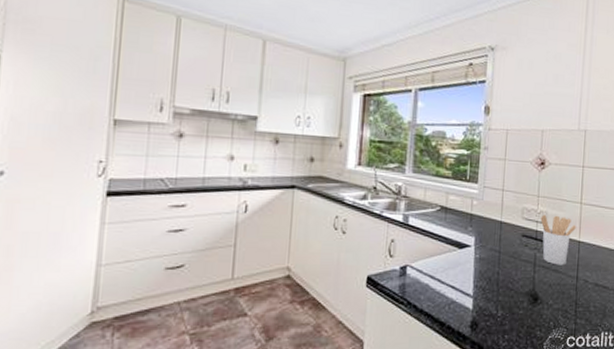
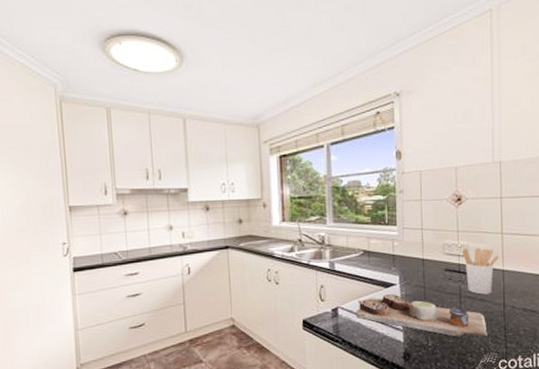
cutting board: none [426,255,559,313] -> present [357,293,488,339]

